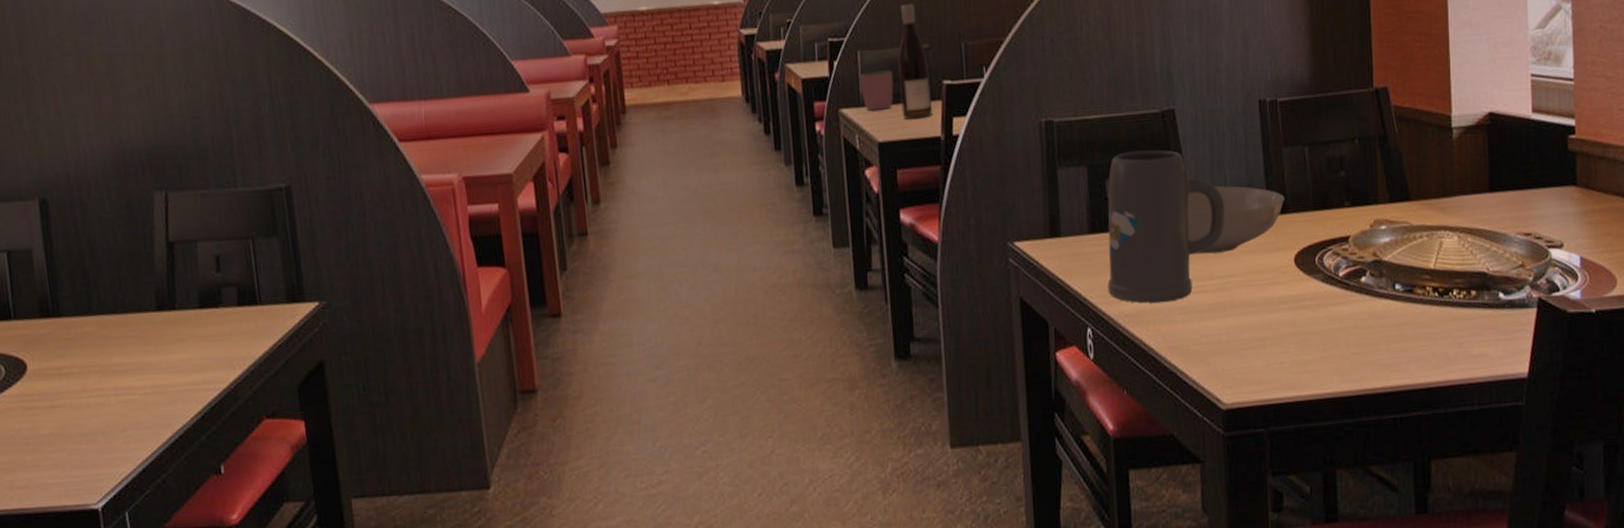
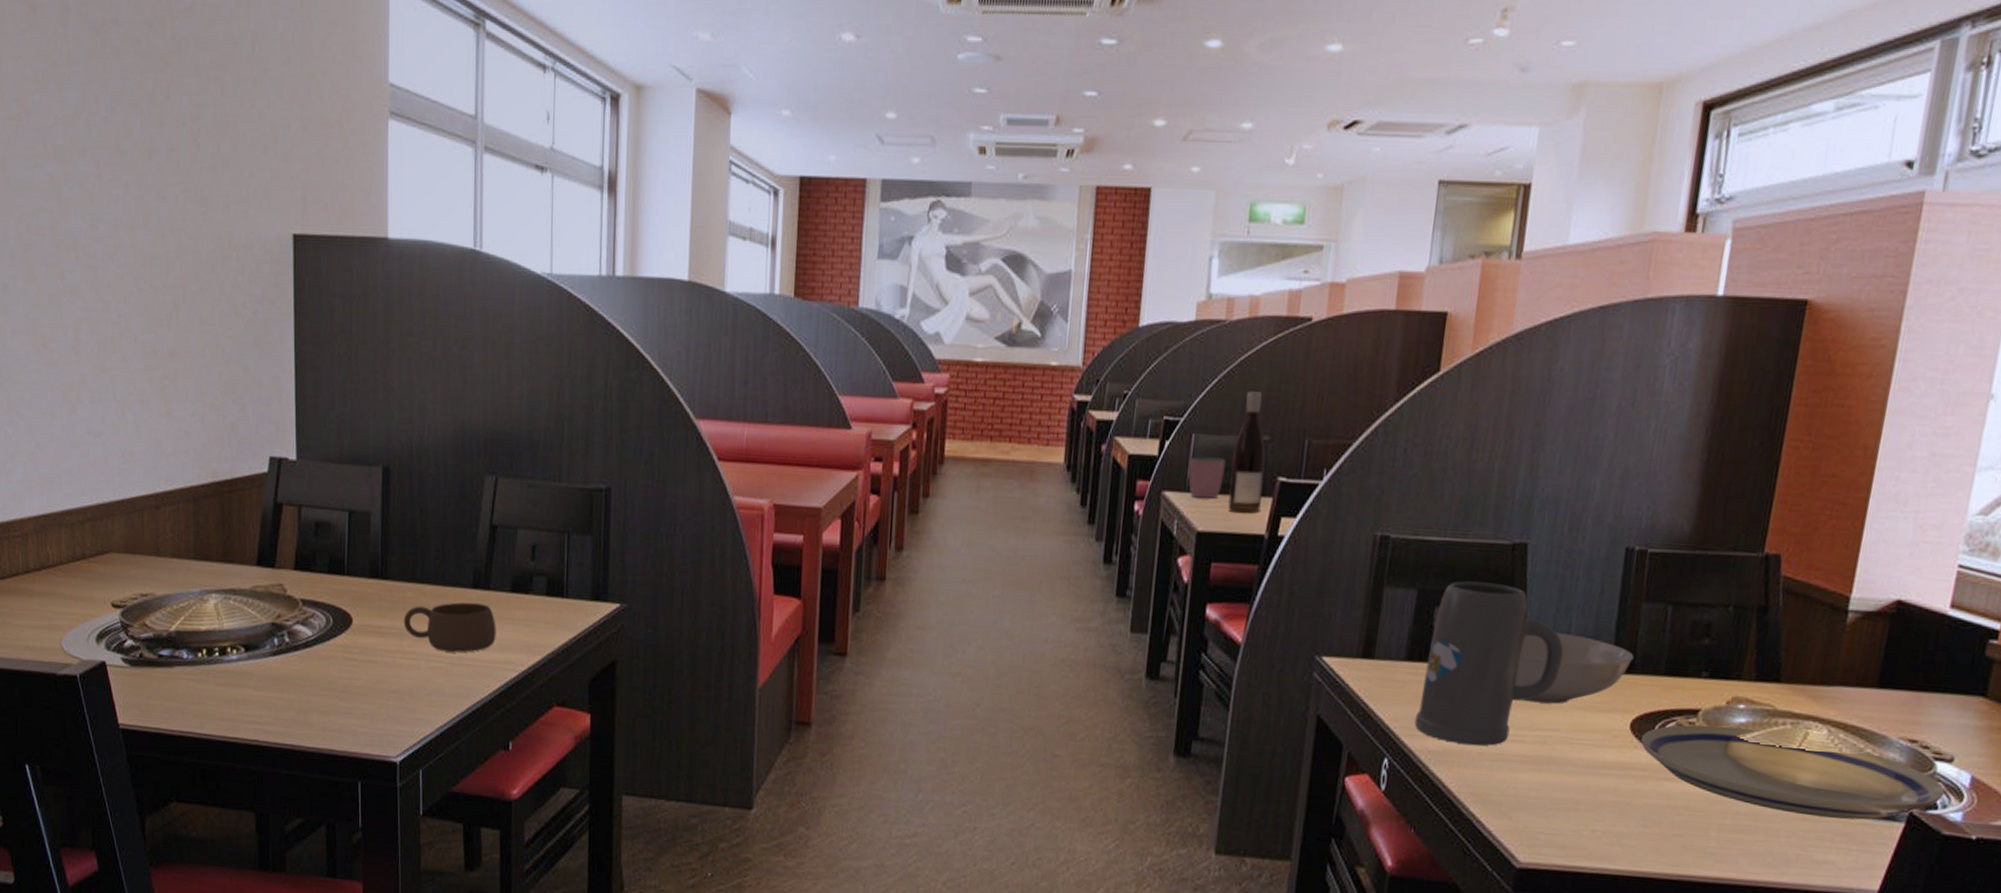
cup: none [84,325,190,382] -> present [403,602,496,652]
plate: none [1306,246,1562,316] -> present [1641,725,1945,820]

